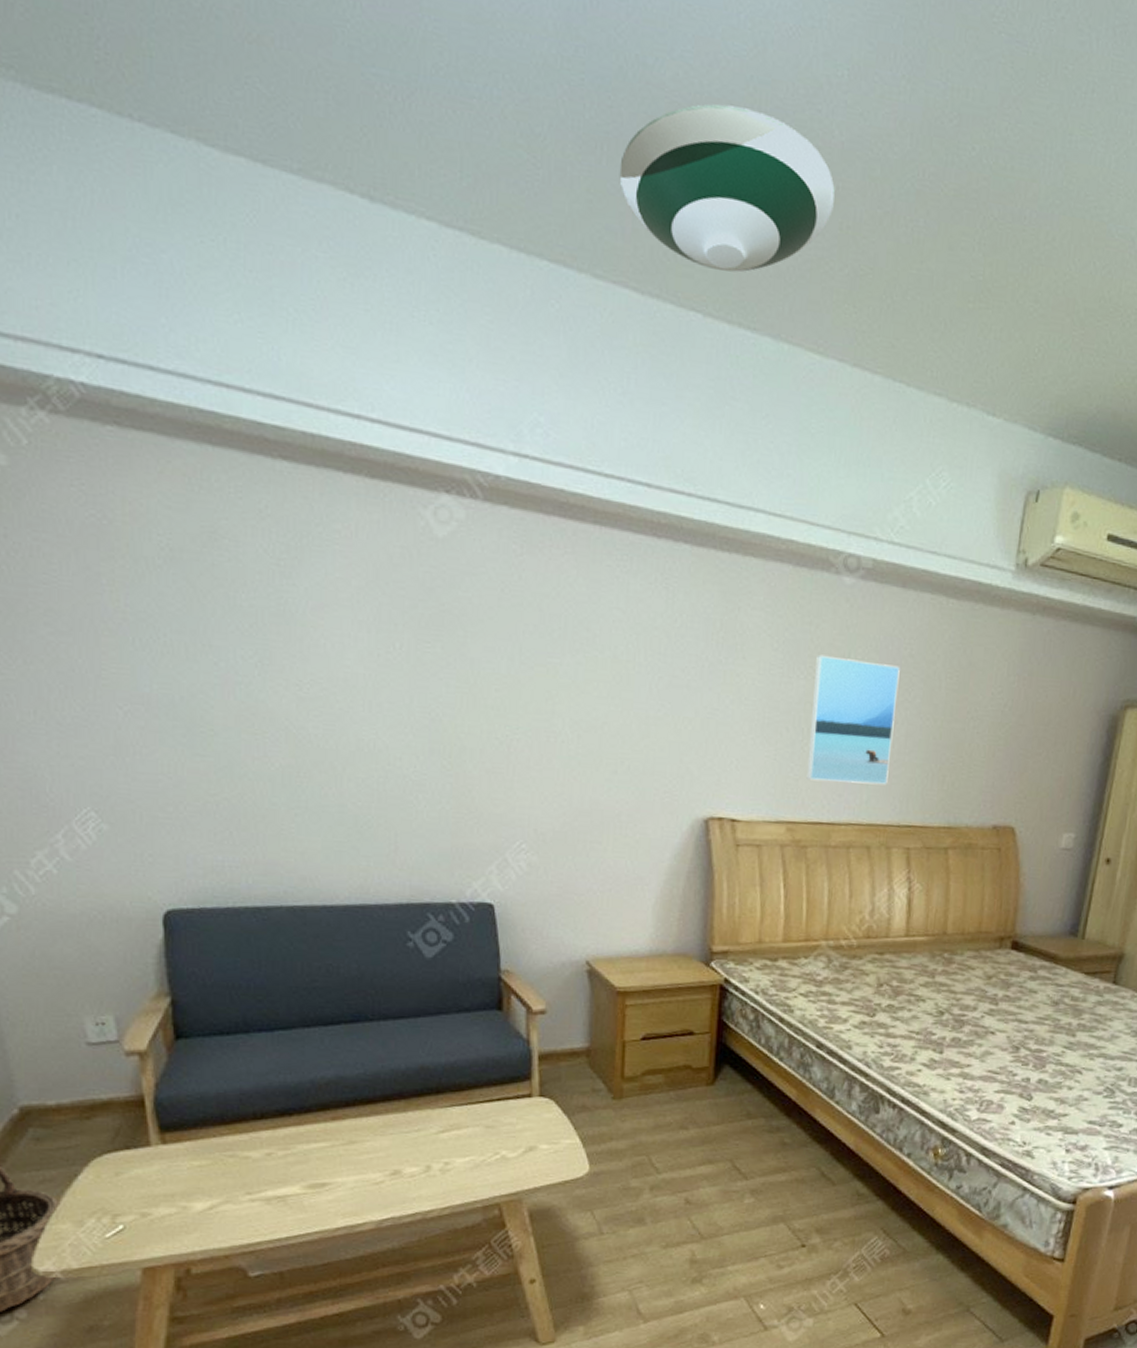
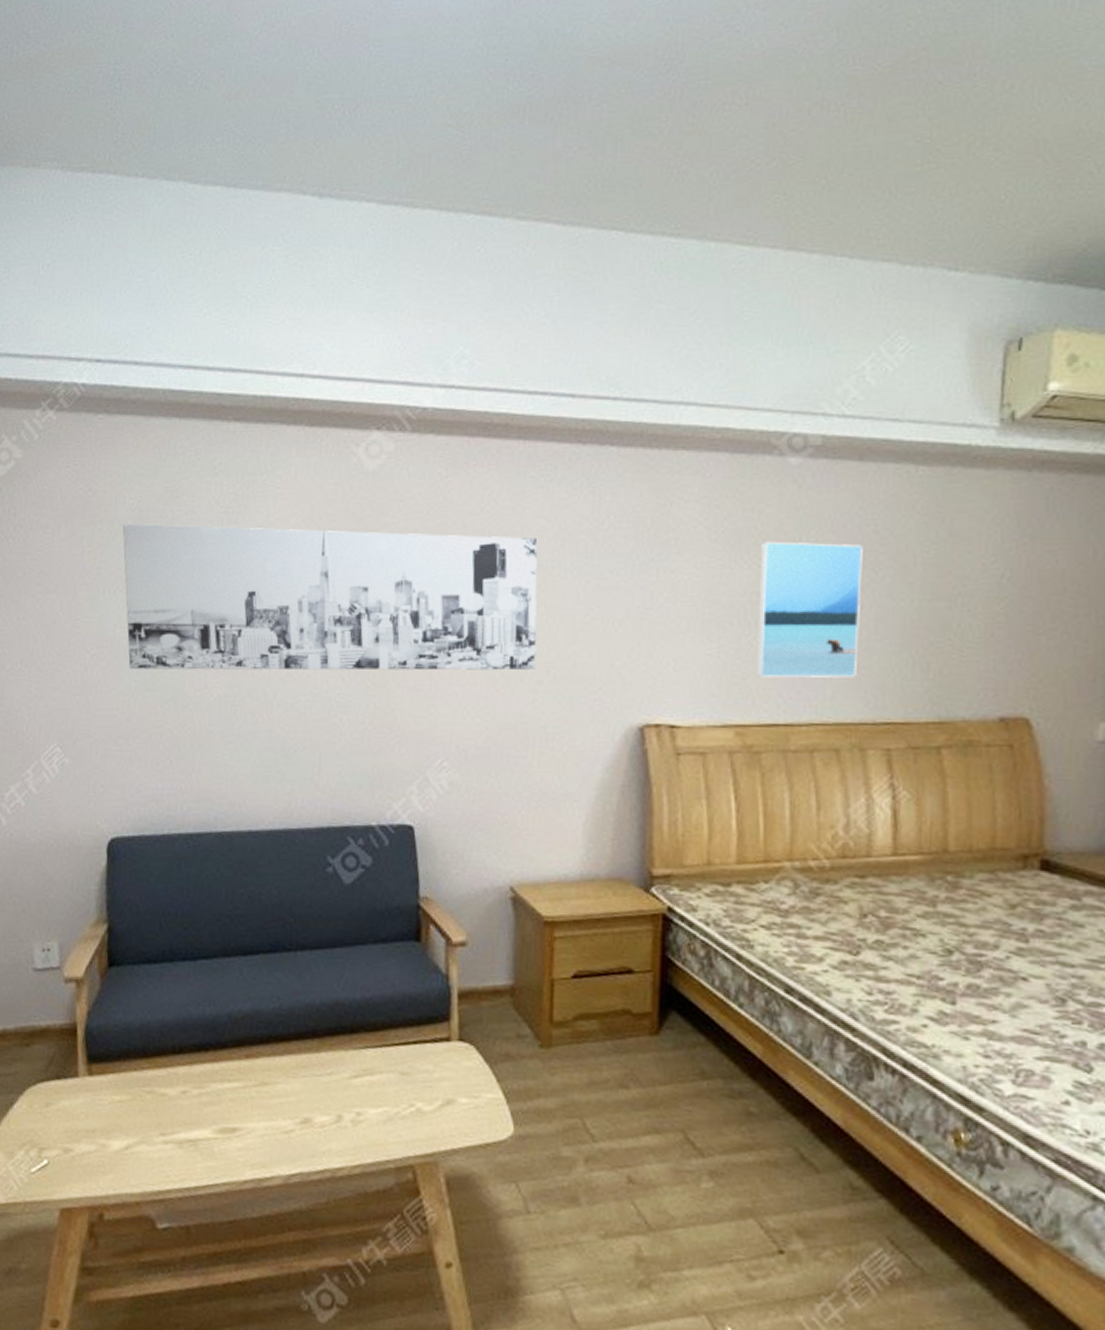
wall art: none [150,563,613,760] -> present [122,524,538,671]
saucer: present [619,104,835,273] -> none [541,46,758,190]

